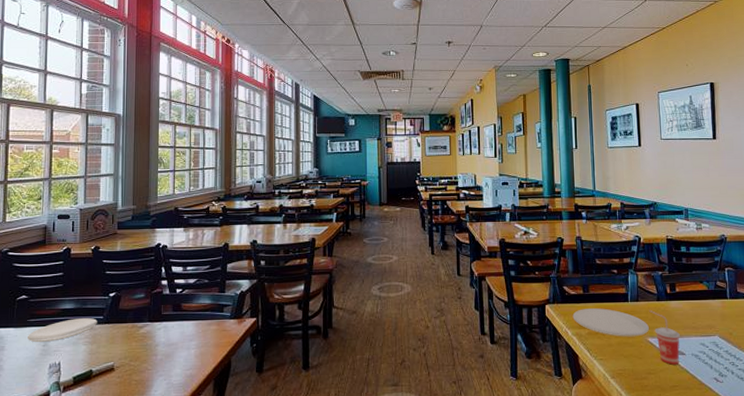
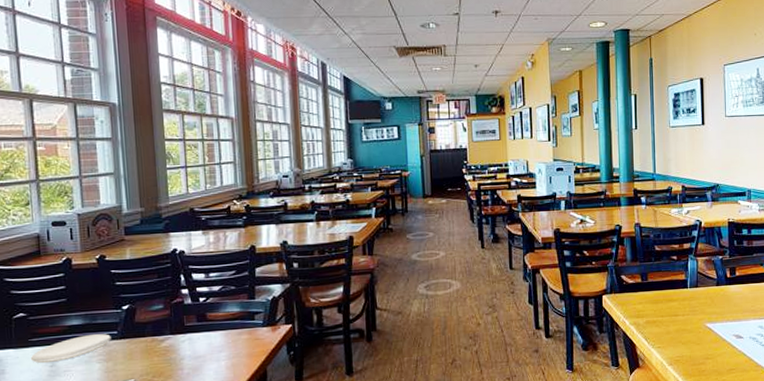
plate: present [572,308,650,337] -> none [630,296,709,324]
beverage cup: present [649,310,680,365] -> none [708,296,738,349]

